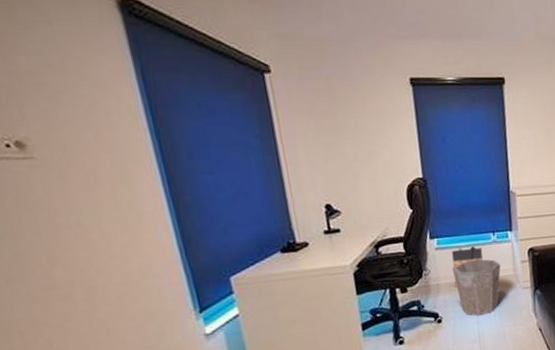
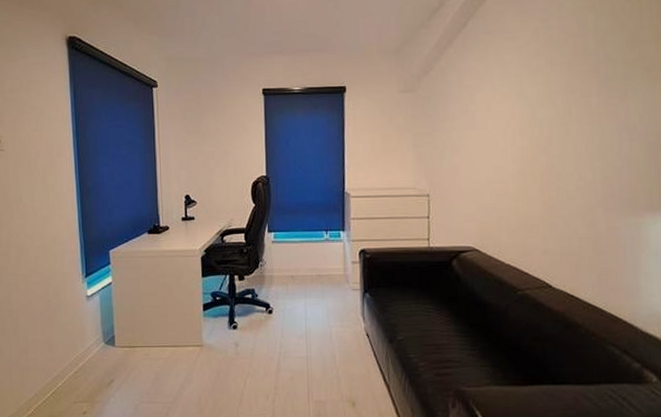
bag: present [451,246,483,288] -> none [286,243,315,281]
waste bin: present [451,259,501,317] -> none [285,256,332,312]

